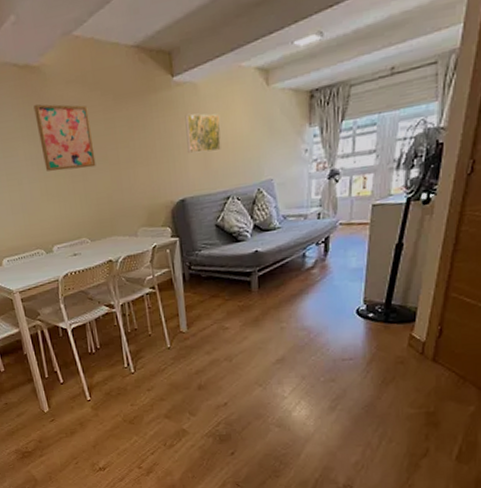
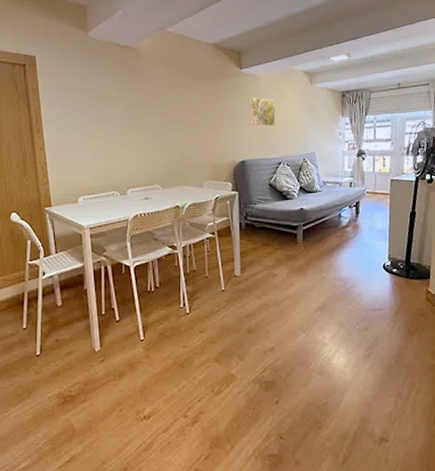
wall art: present [33,104,96,172] -> none [127,75,174,128]

